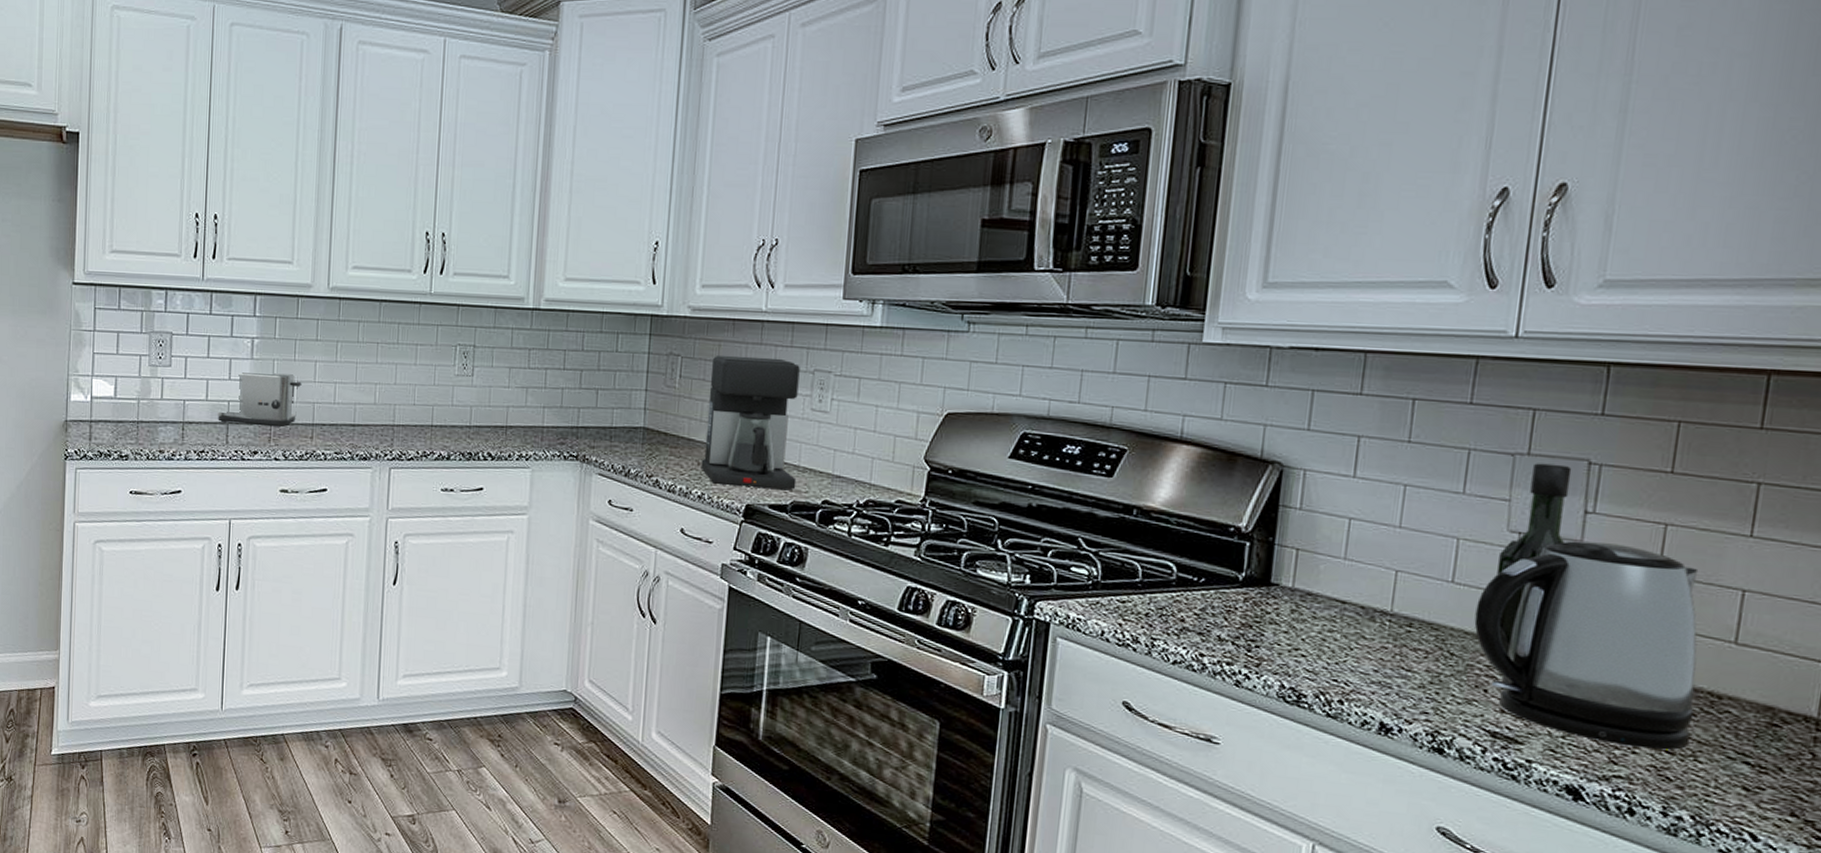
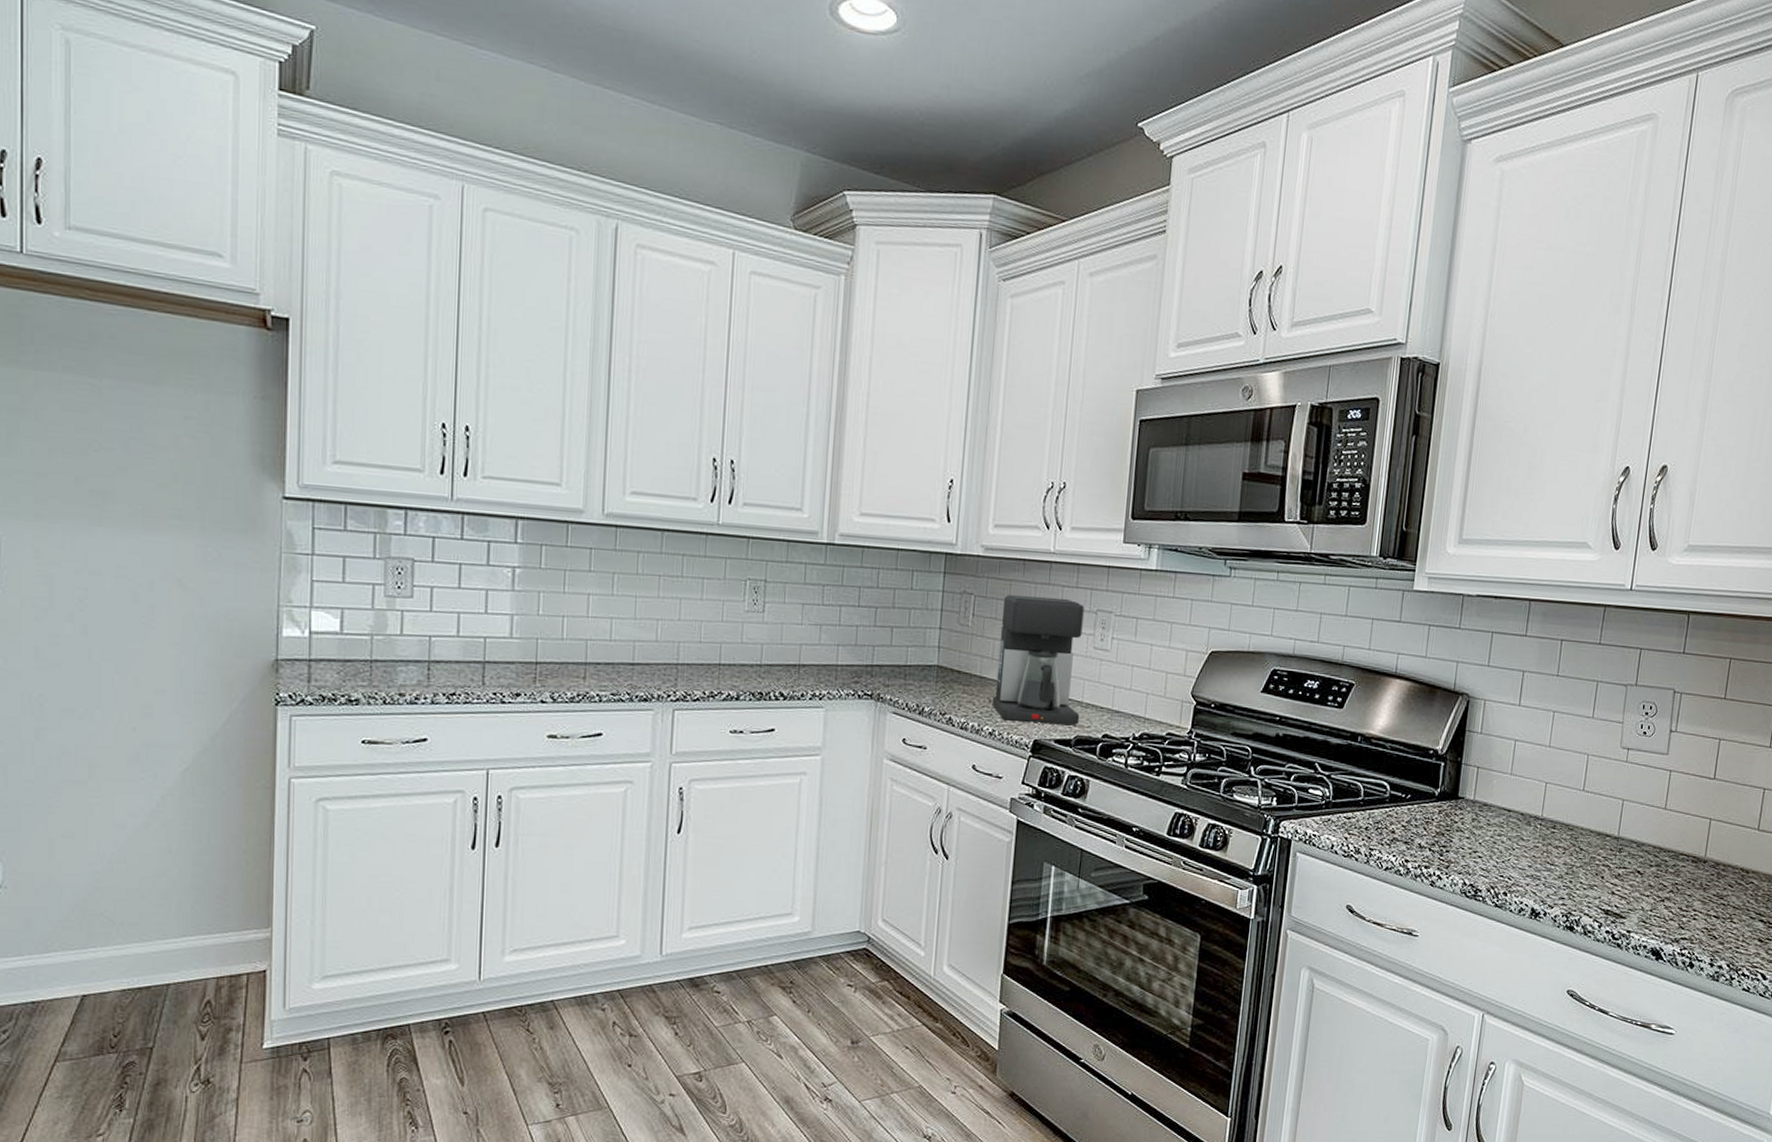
toaster: present [217,372,302,427] -> none [470,605,573,667]
kettle: present [1474,541,1699,750] -> none [1597,754,1738,915]
bottle: present [1497,463,1572,655] -> none [1612,692,1663,847]

